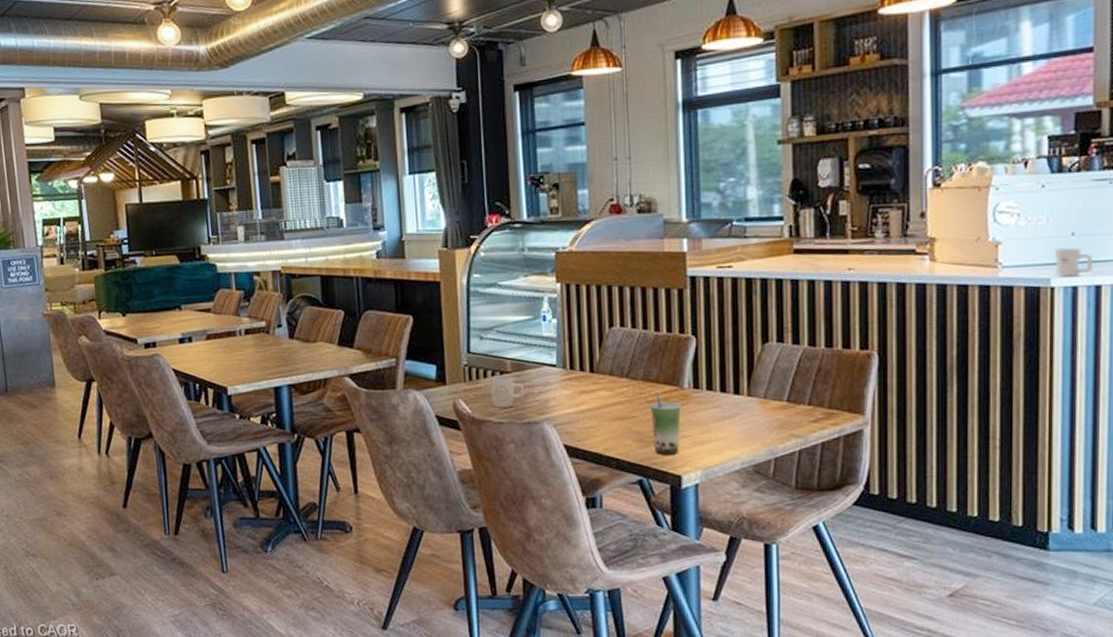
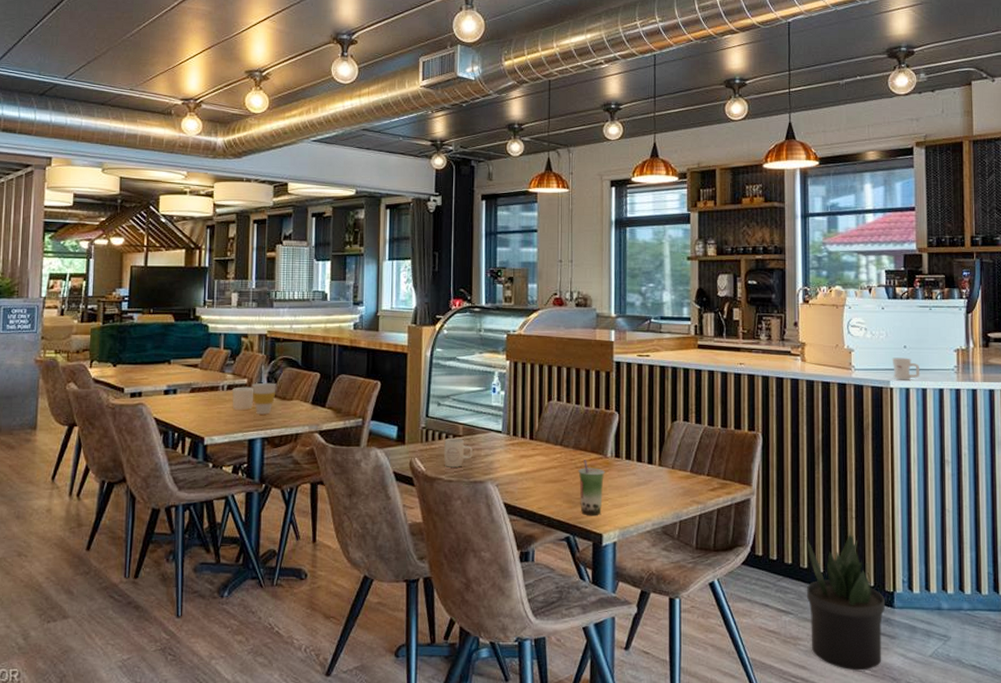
mug: none [251,330,275,357] -> present [232,387,254,411]
cup: none [271,324,298,360] -> present [252,382,277,415]
planter: none [934,466,1036,620] -> present [806,533,885,670]

